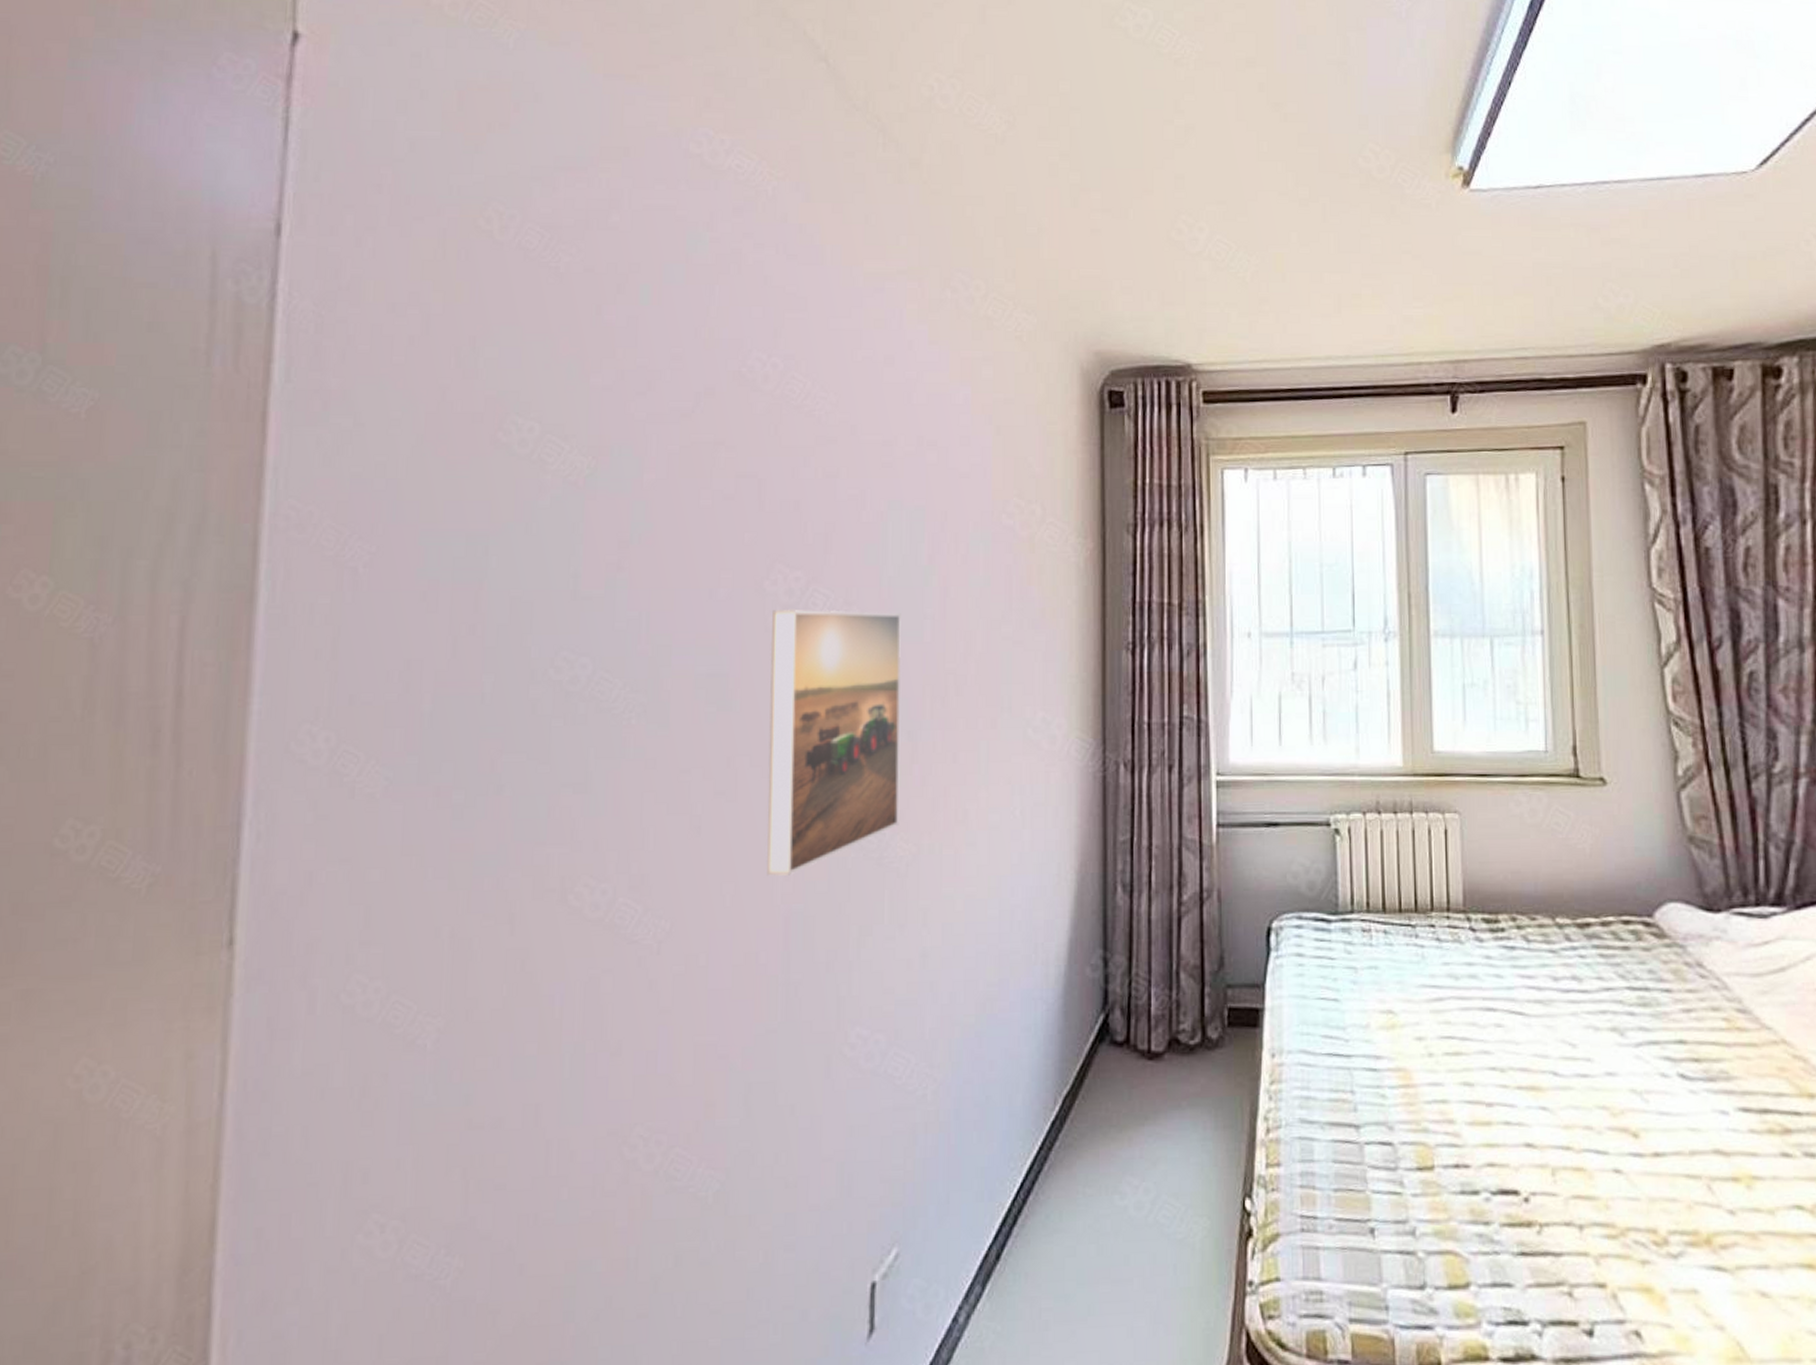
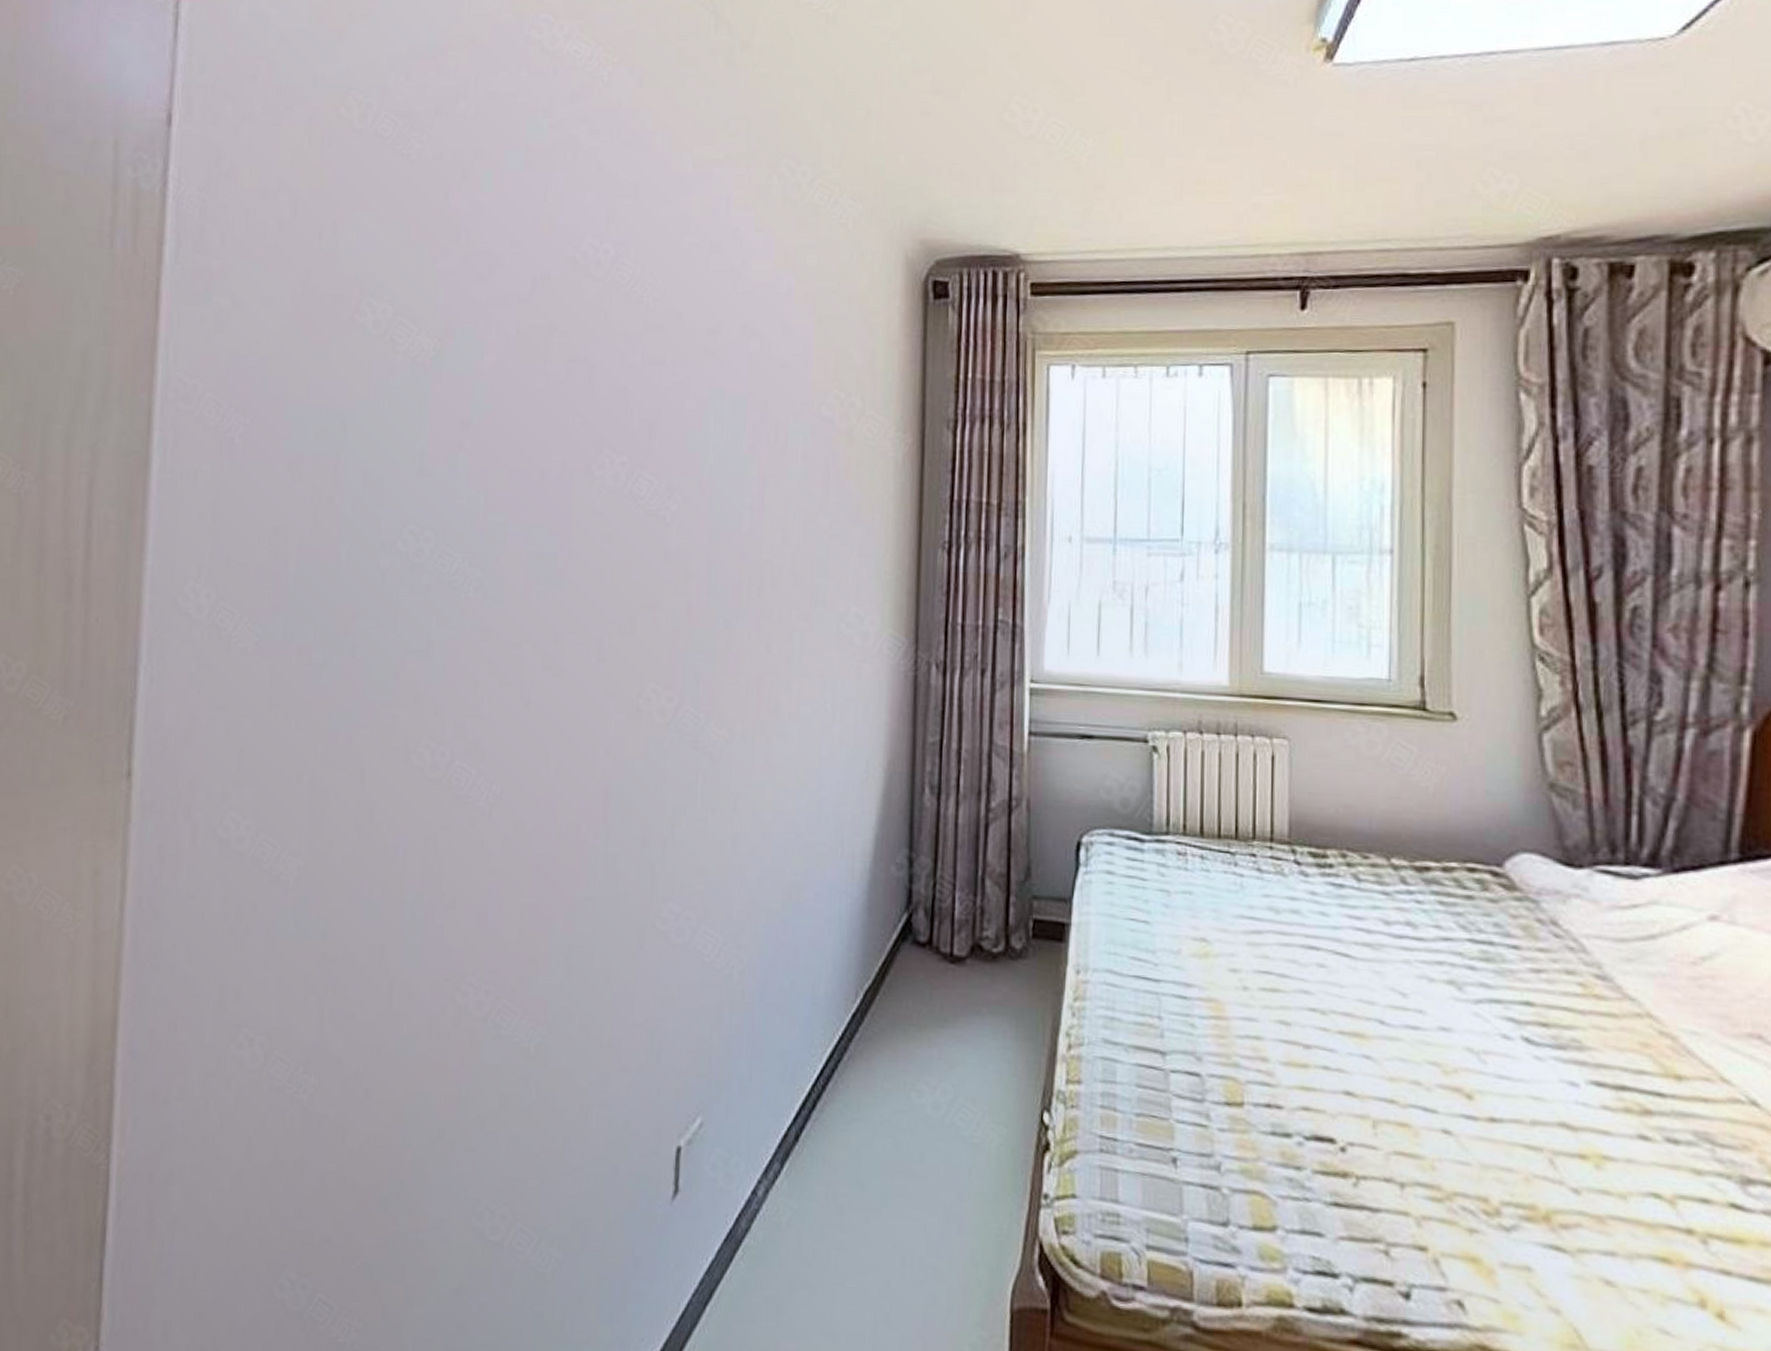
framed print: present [767,609,902,876] -> none [589,493,721,752]

